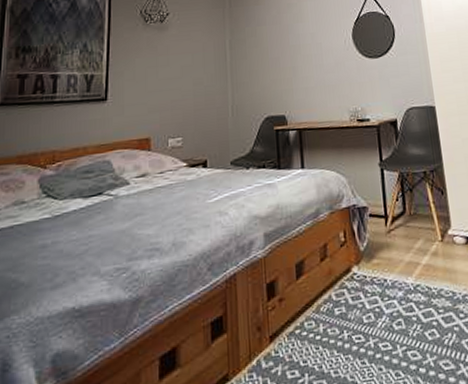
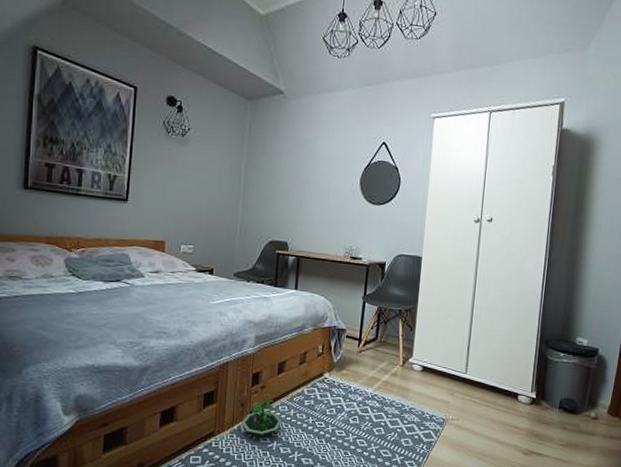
terrarium: none [260,307,312,372] -> present [241,393,283,437]

